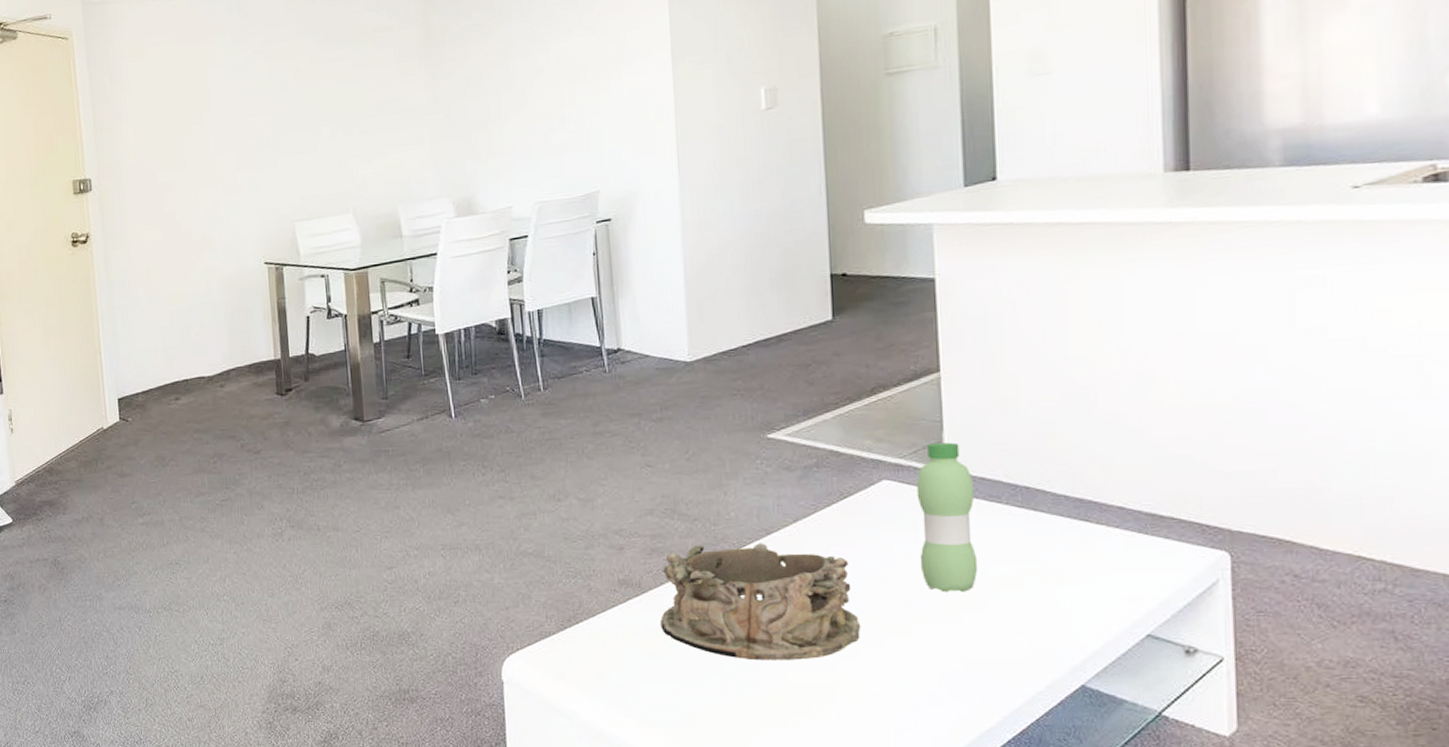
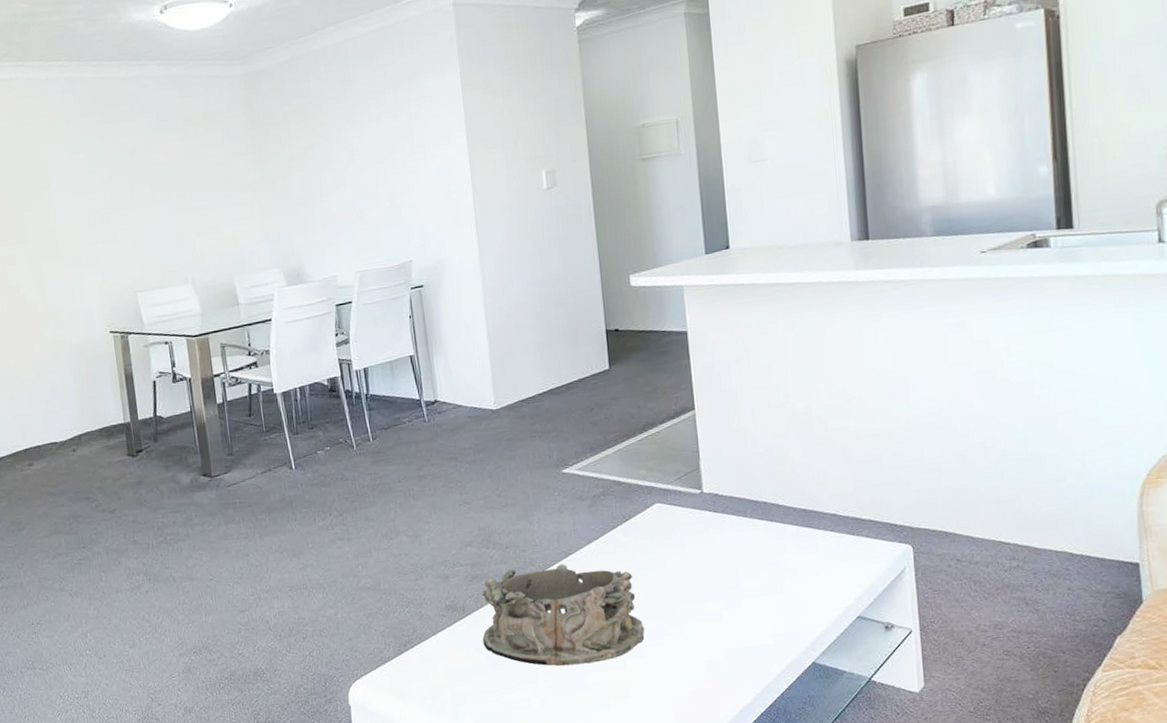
water bottle: present [916,442,978,592] -> none [681,468,732,595]

